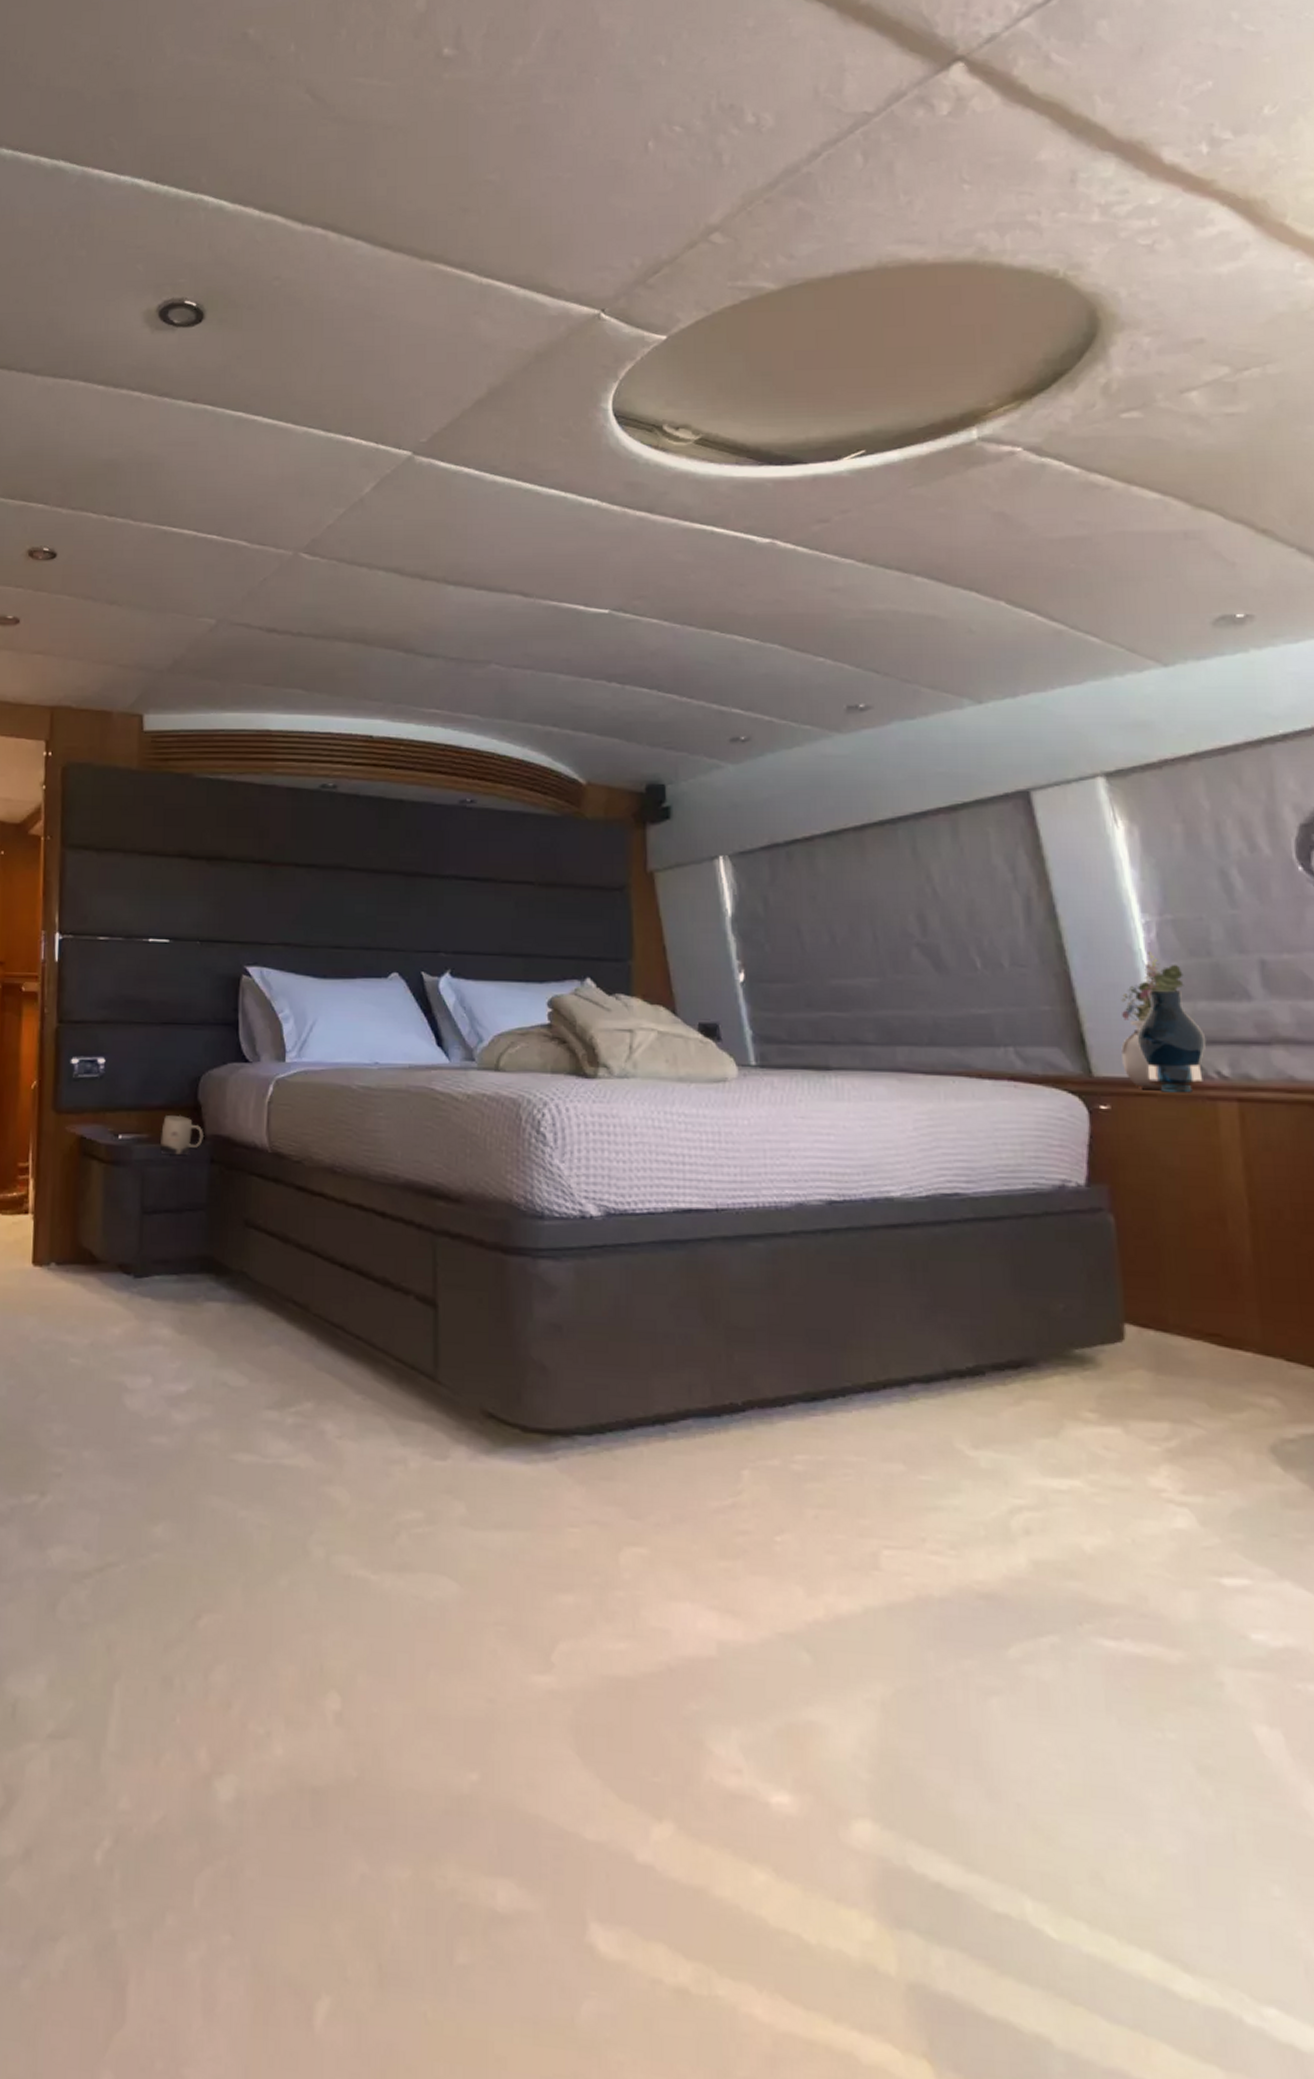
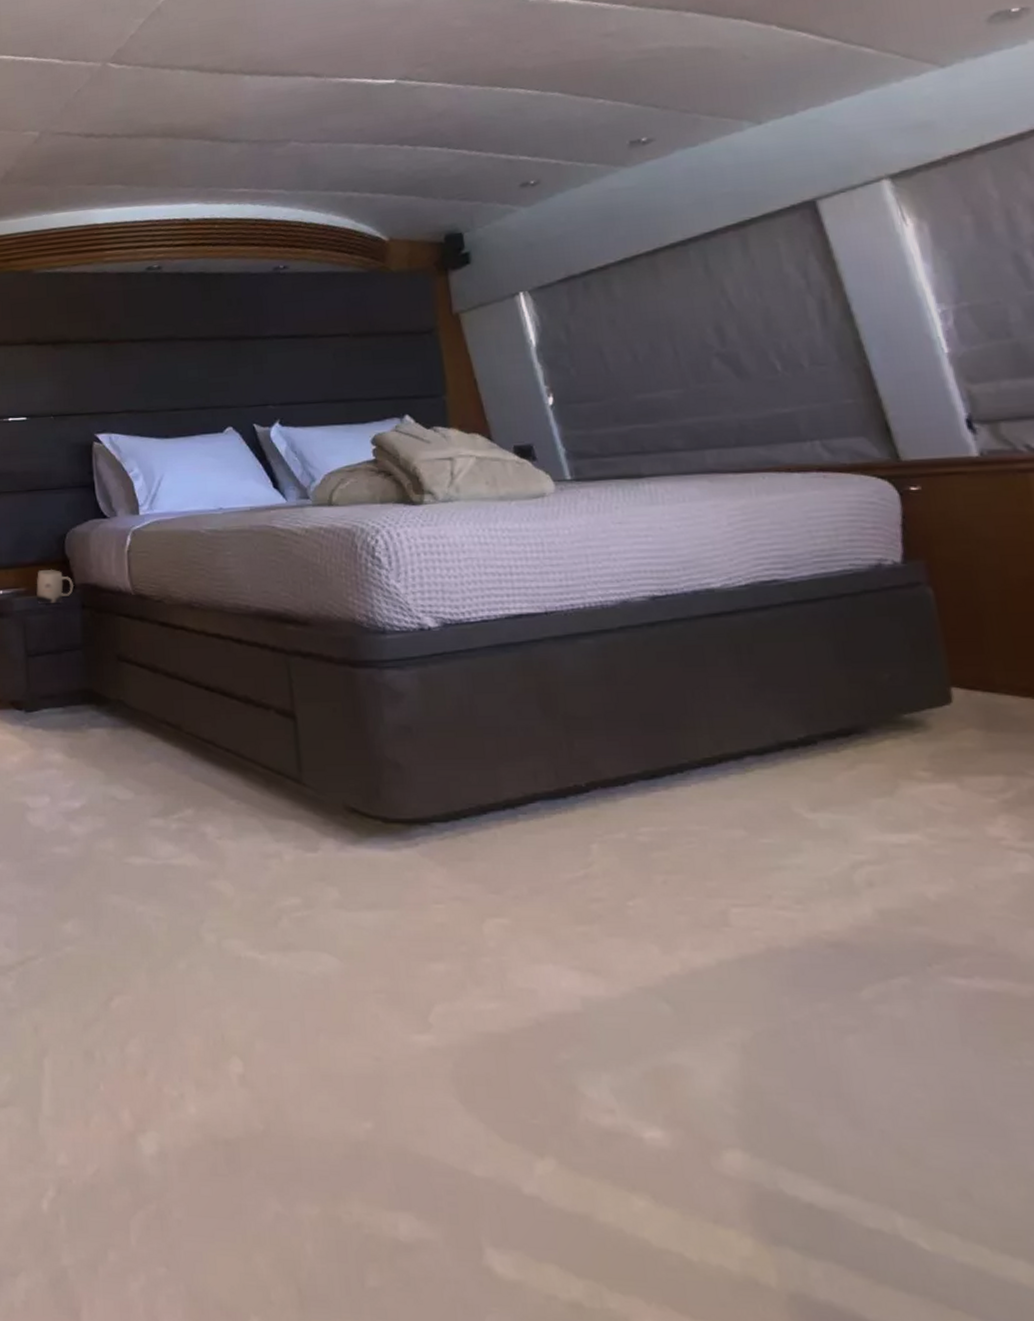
bouquet: present [1121,951,1184,1089] -> none [923,338,986,468]
vase: present [1136,990,1207,1093] -> none [941,372,1013,470]

